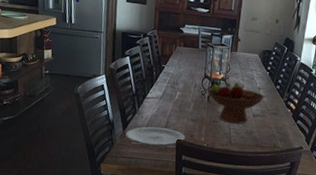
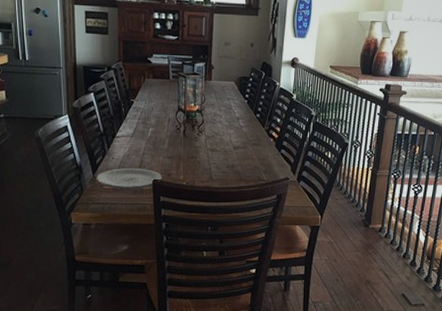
fruit bowl: present [207,80,265,124] -> none [182,113,245,158]

